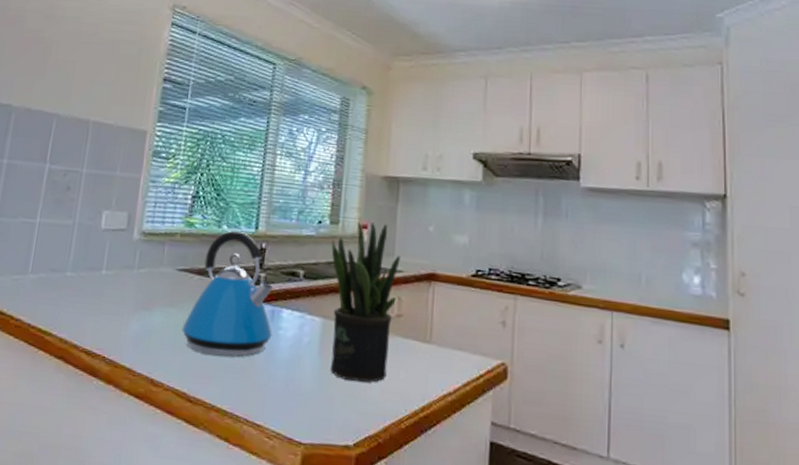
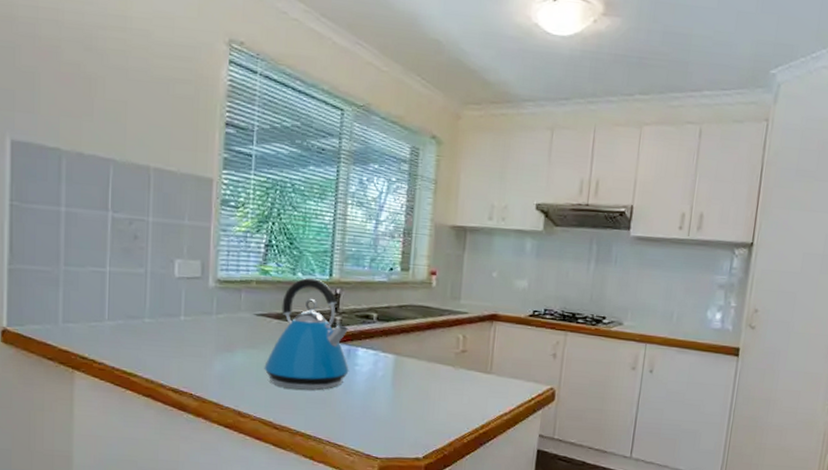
potted plant: present [331,221,401,383] -> none [402,268,466,408]

